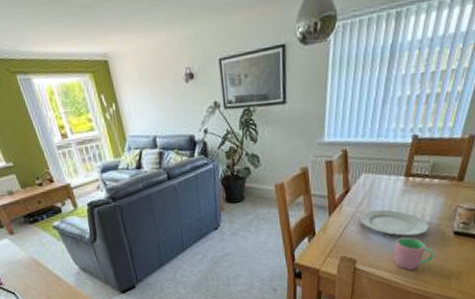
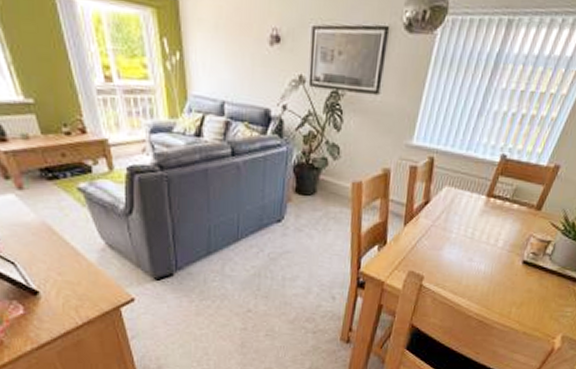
plate: present [360,209,429,237] -> none [435,227,501,260]
cup: present [394,237,434,270] -> none [461,259,501,294]

